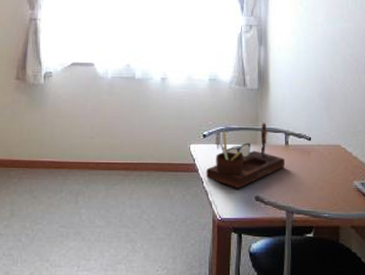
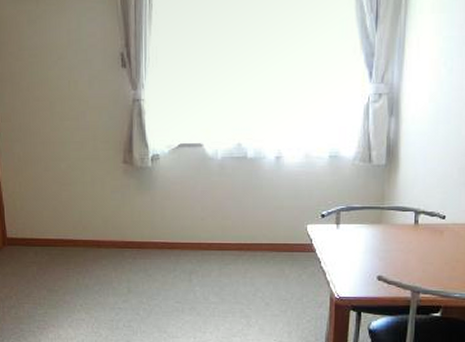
desk organizer: present [206,123,285,189] -> none [324,201,414,269]

